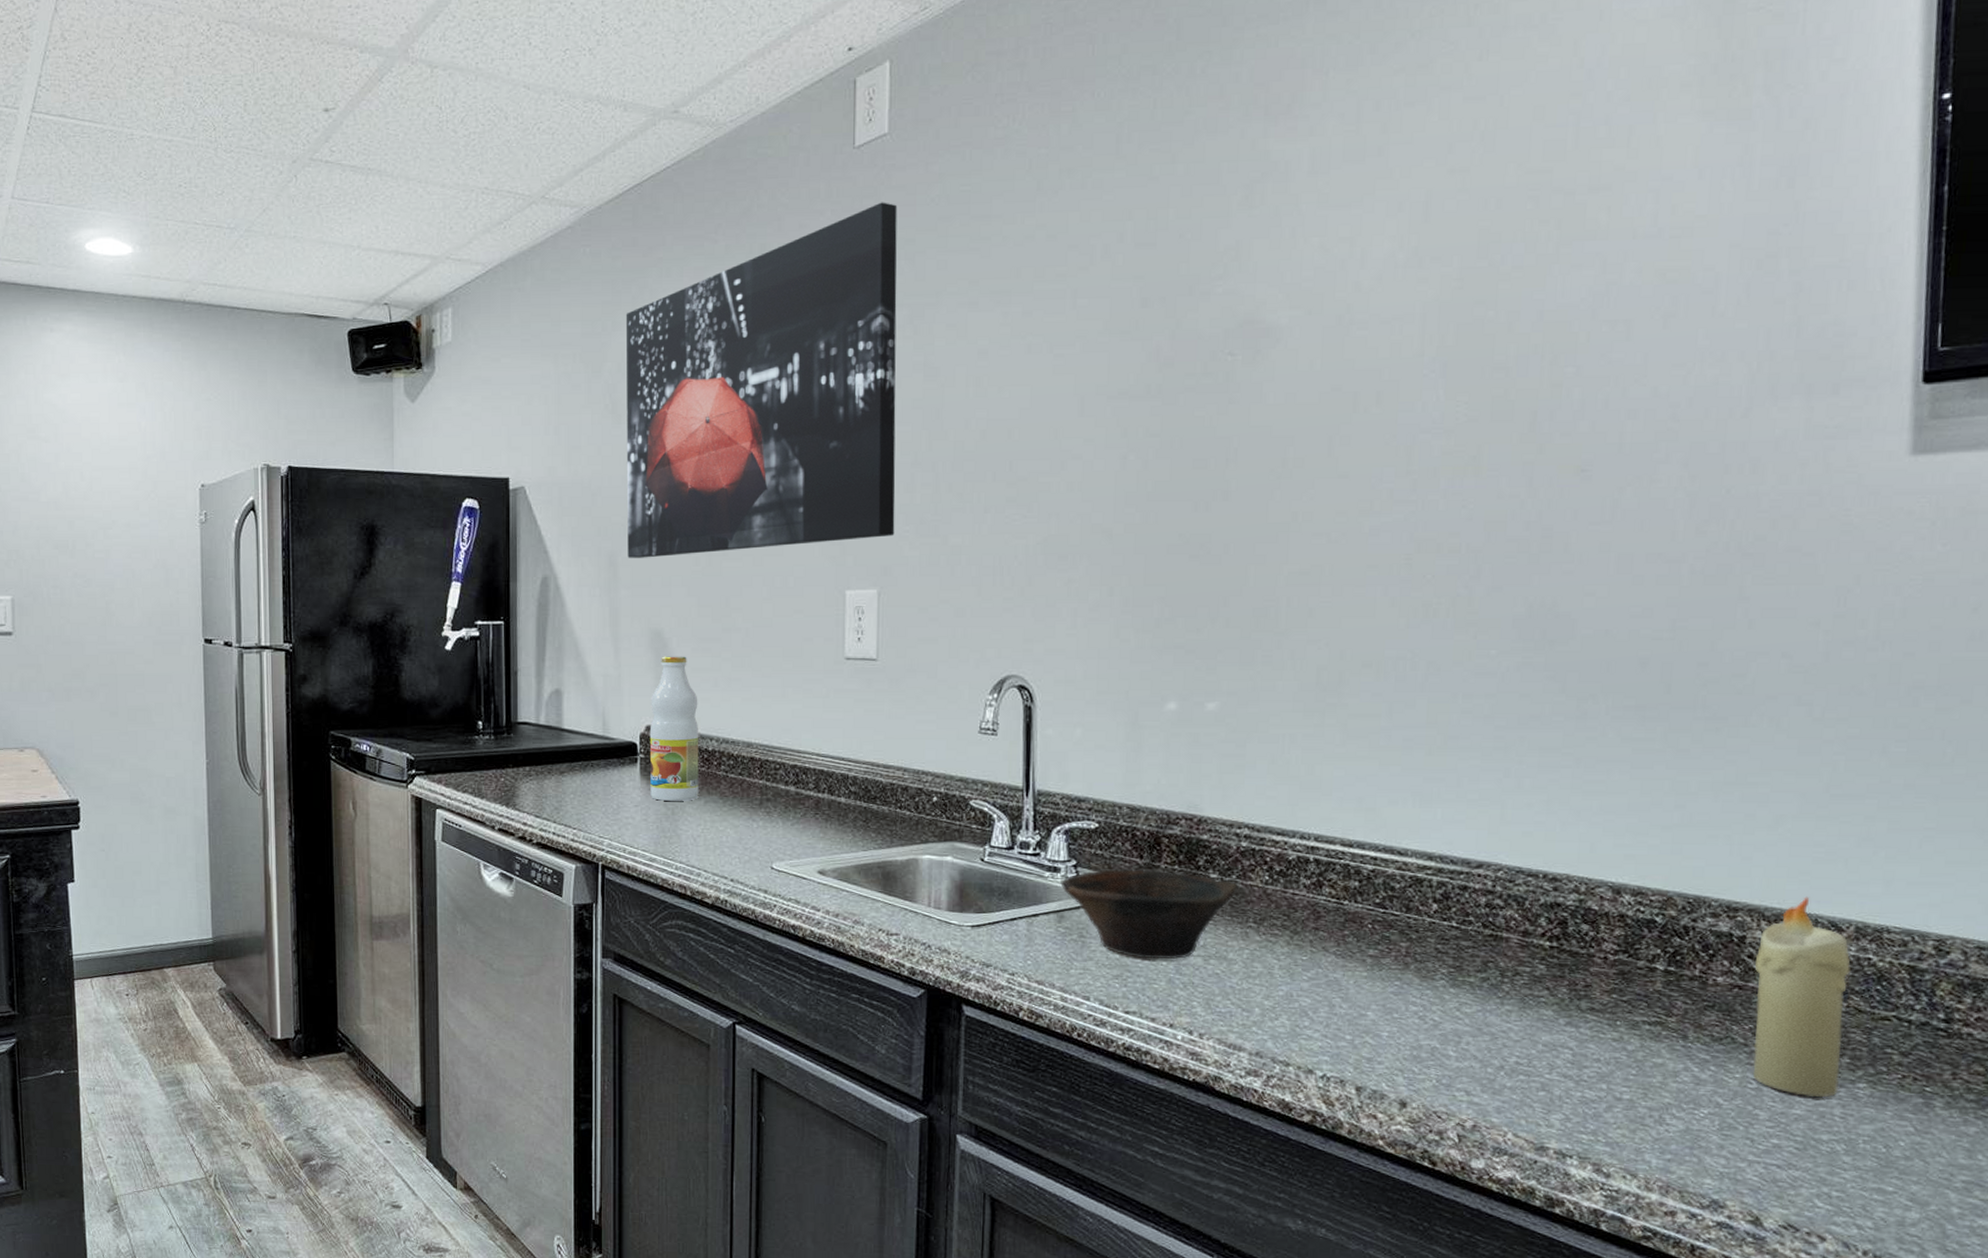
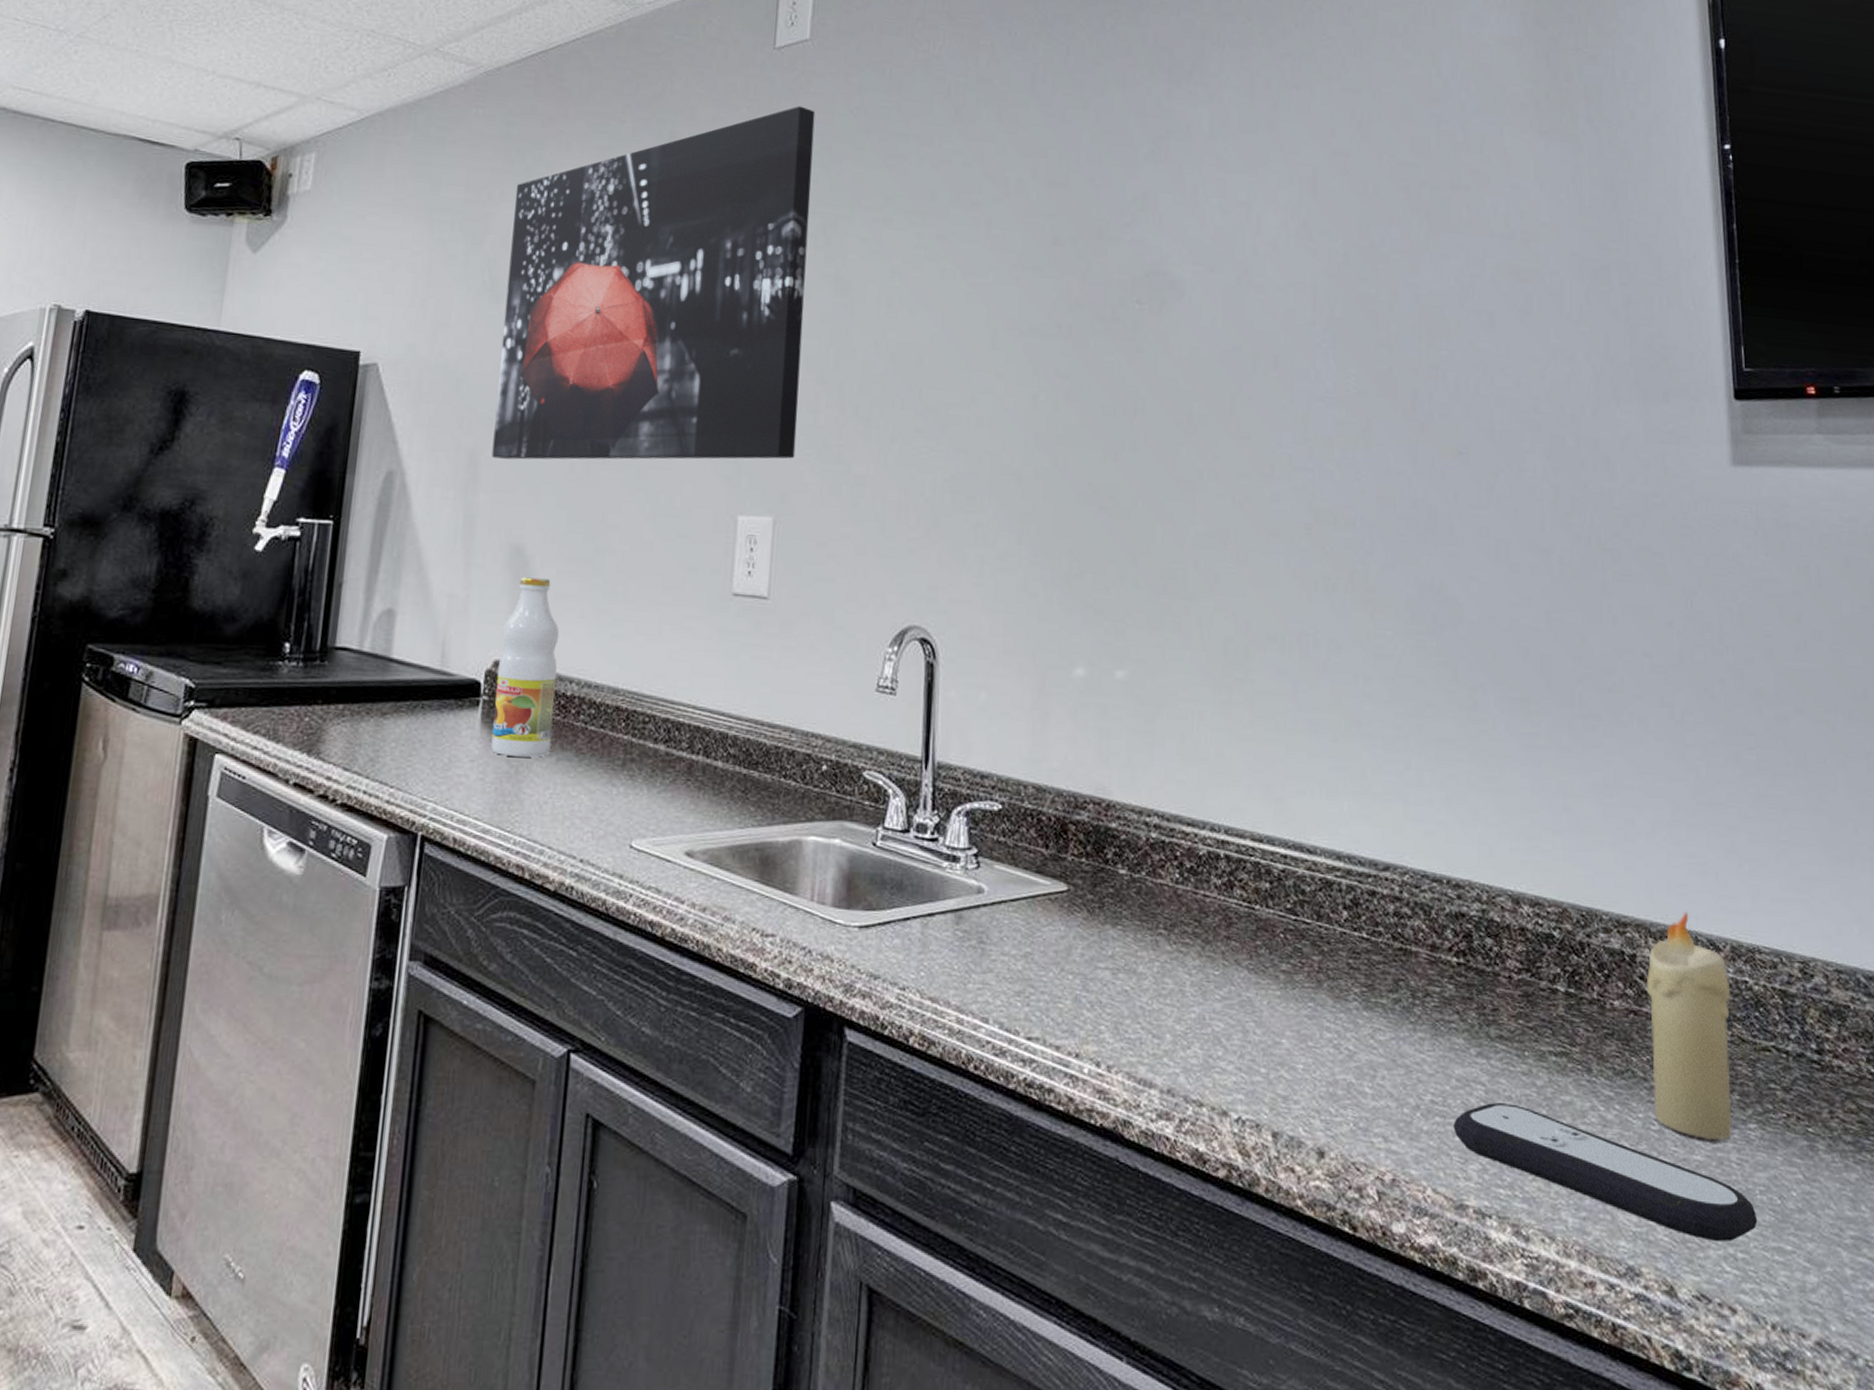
bowl: present [1060,869,1238,960] -> none [959,860,1148,972]
remote control: none [1537,1063,1858,1182] -> present [1453,1102,1758,1241]

